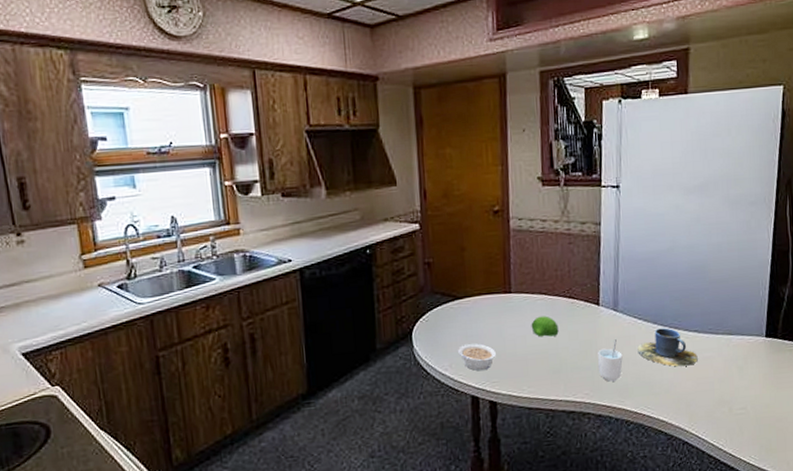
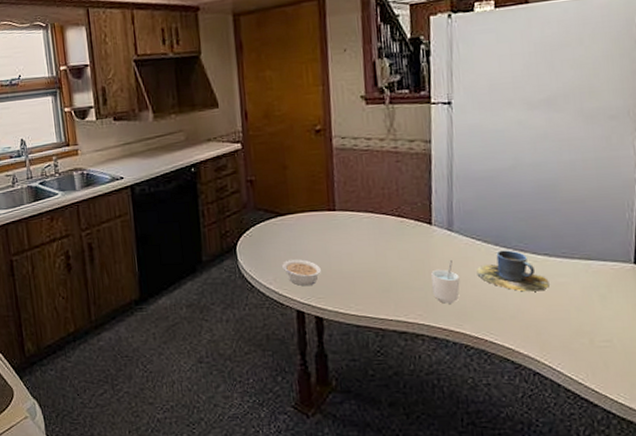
fruit: present [531,316,559,337] -> none [357,234,388,256]

